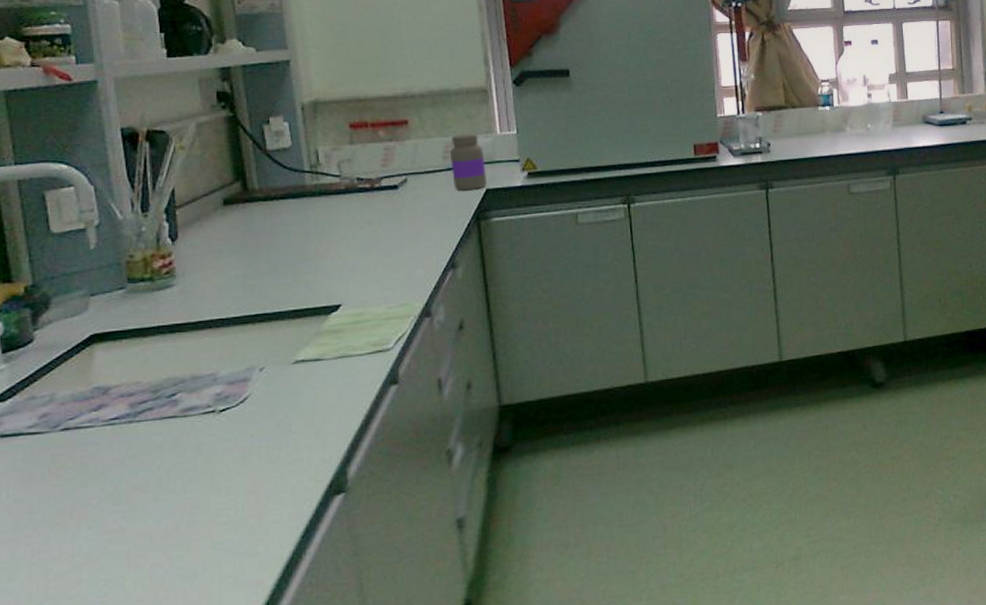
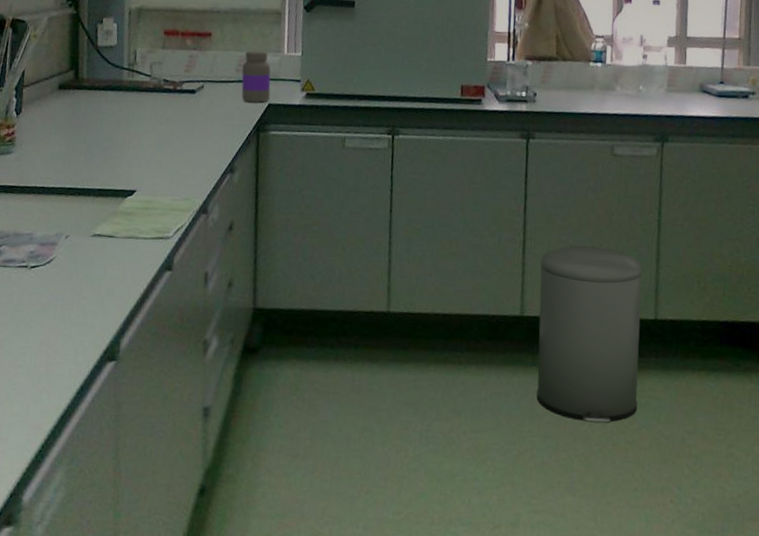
pedal bin: none [793,282,897,449] -> present [536,245,642,424]

